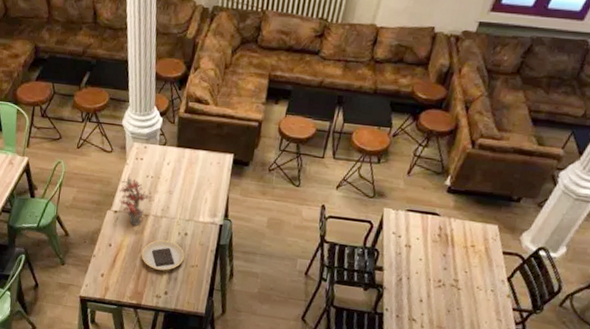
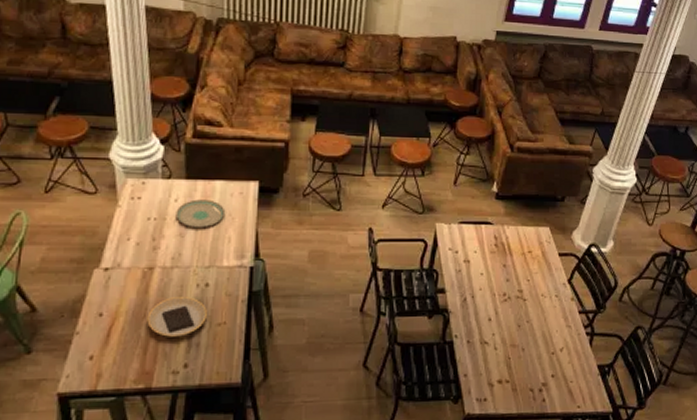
potted plant: present [119,173,153,226] -> none [110,217,158,284]
plate: none [167,164,205,189] -> present [175,199,226,228]

